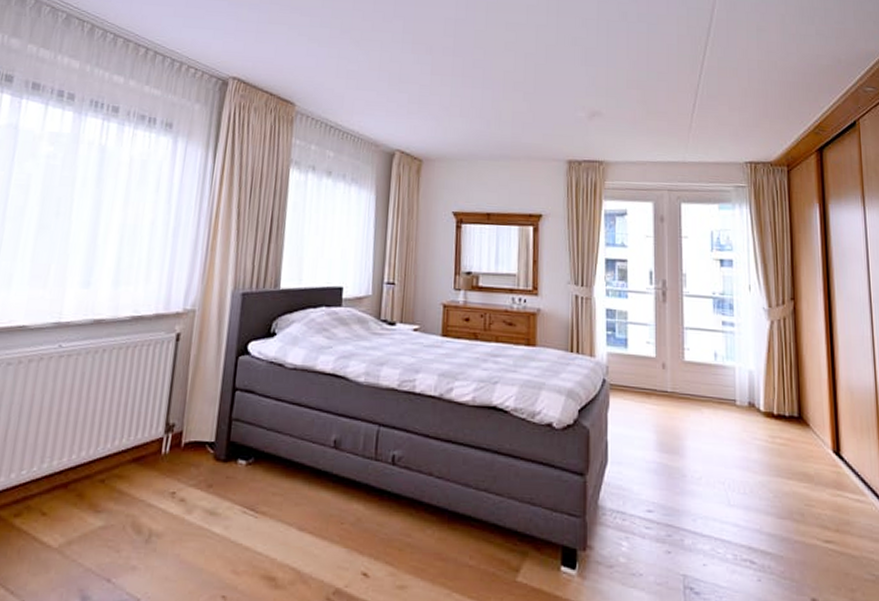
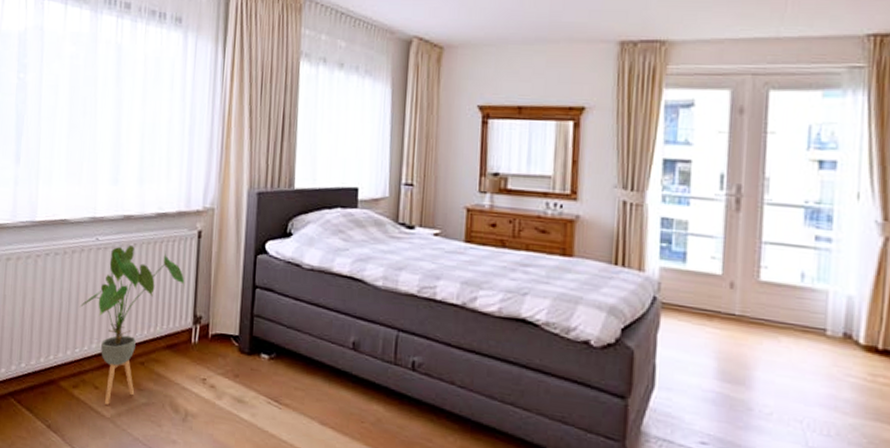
house plant: none [33,352,159,533] -> present [80,245,185,405]

